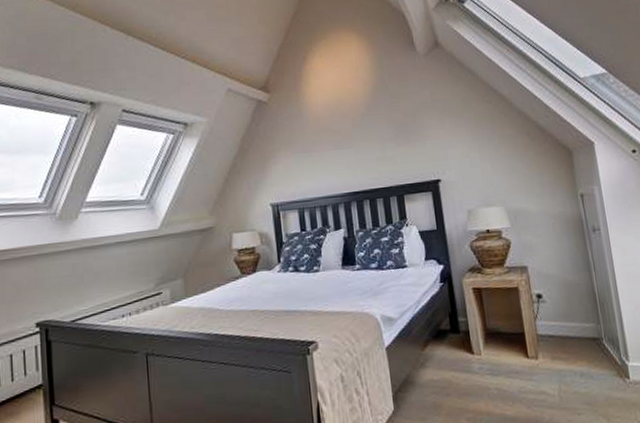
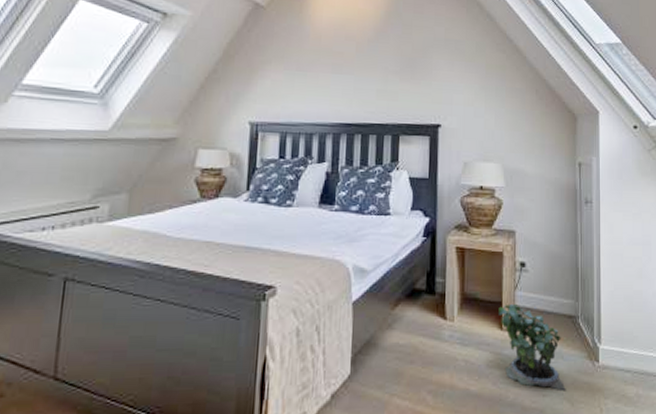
potted plant: none [522,333,600,409] -> present [498,304,566,391]

